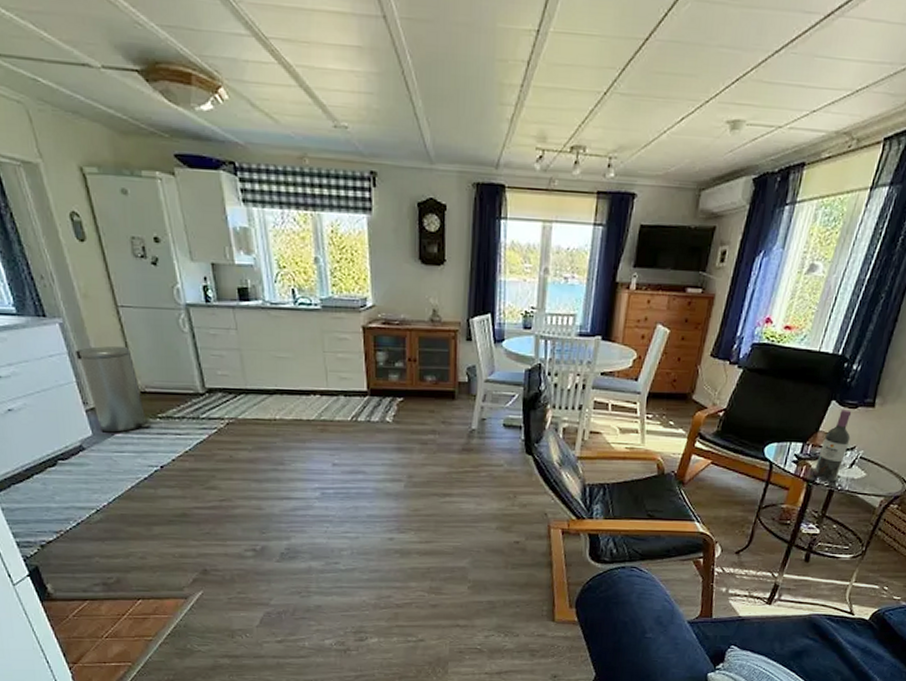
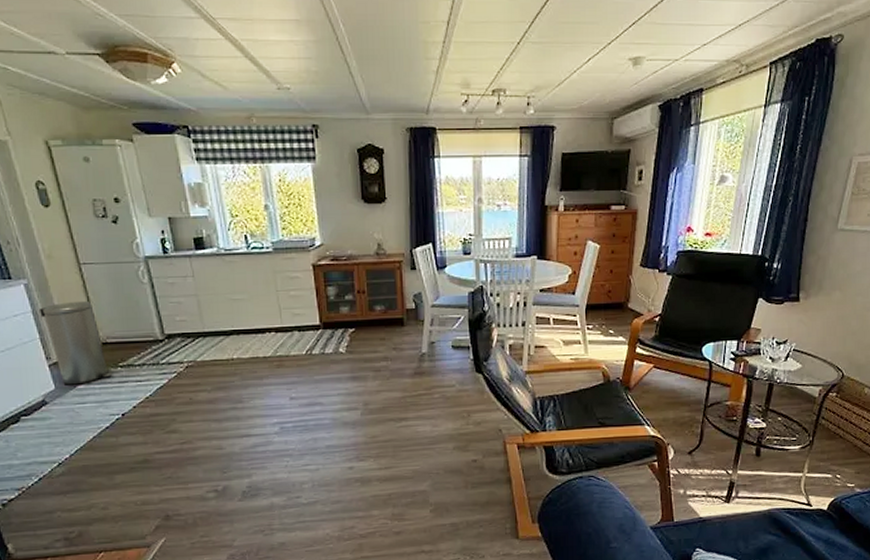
wine bottle: present [813,410,852,482] -> none [751,306,781,376]

